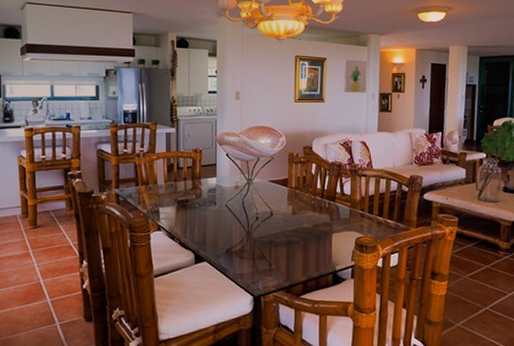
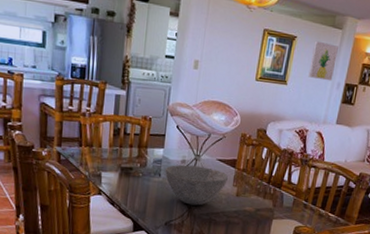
bowl: none [220,190,283,229] -> present [164,164,229,206]

